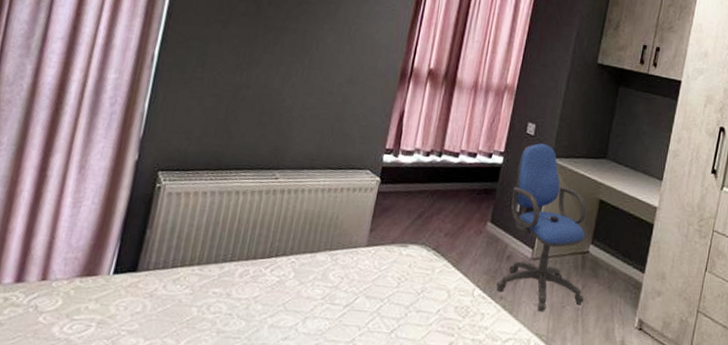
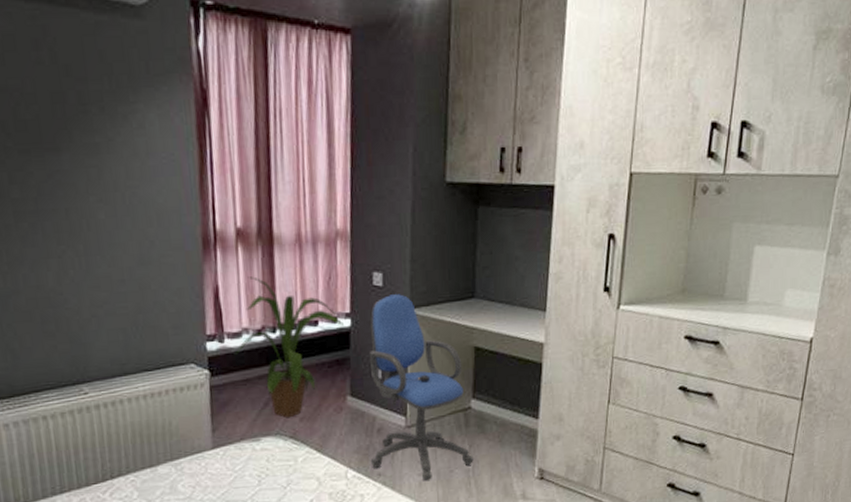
house plant: none [406,108,497,232] -> present [236,276,343,418]

